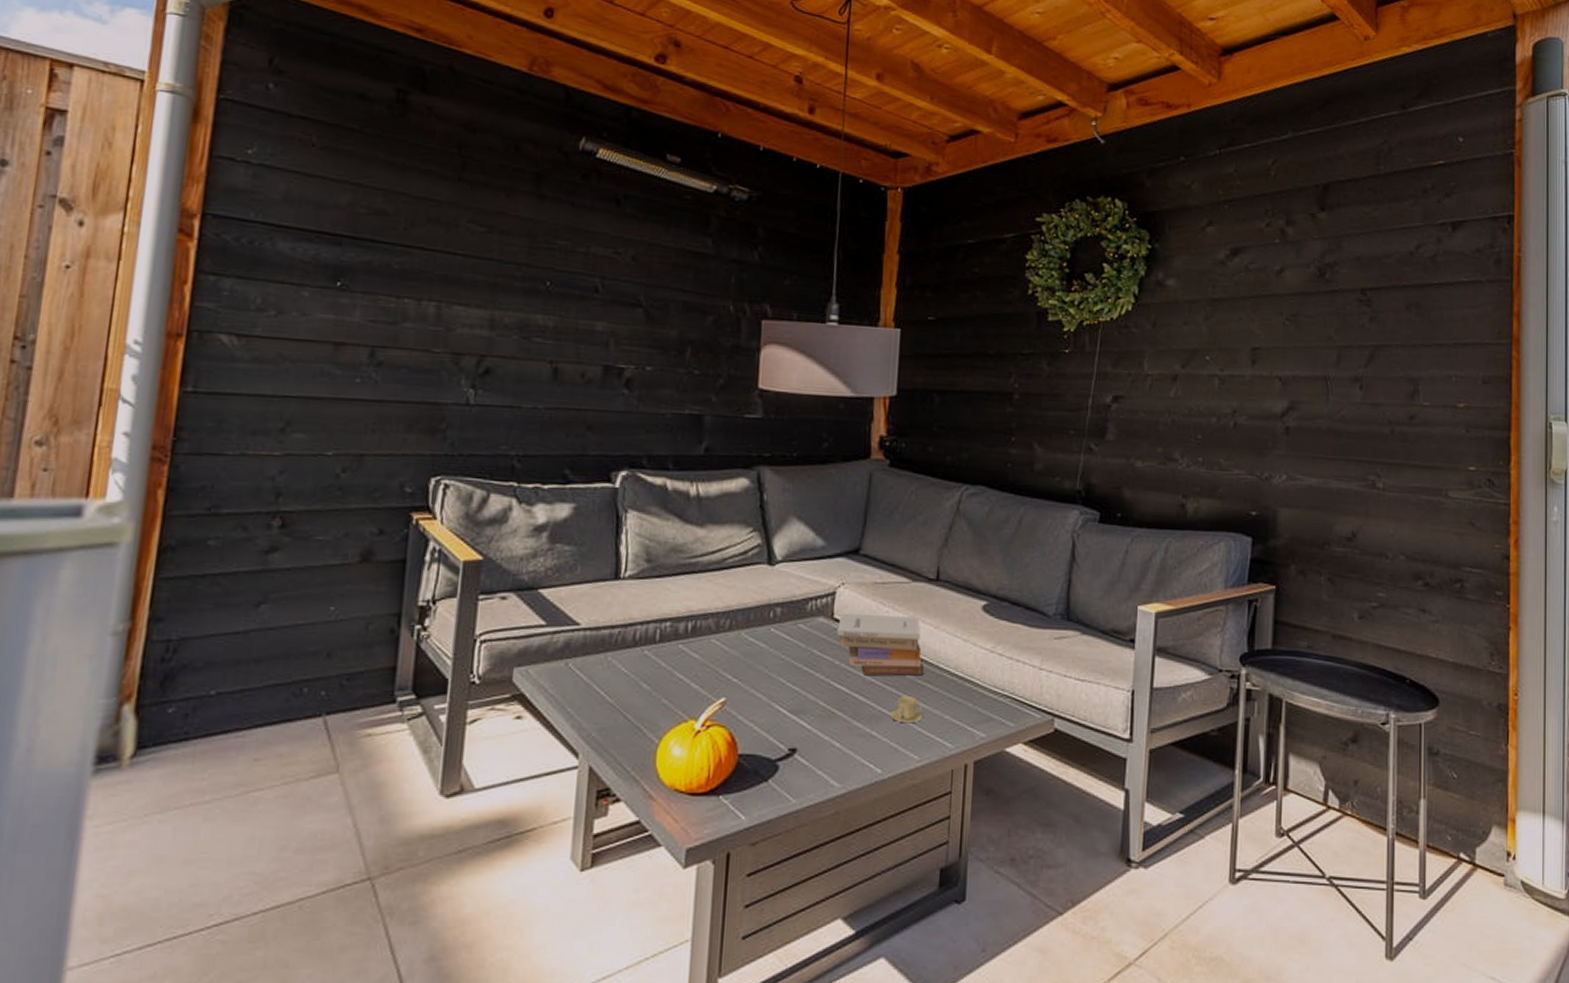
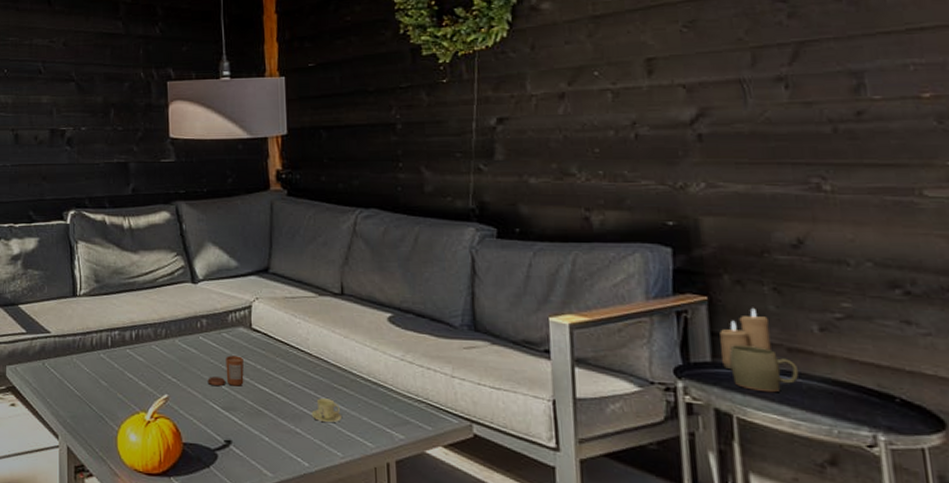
candle: none [775,650,820,687] -> present [207,355,244,387]
books: present [837,613,924,676] -> none [256,324,338,381]
candle: none [1279,597,1321,657] -> present [719,308,771,370]
mug: none [1286,631,1339,677] -> present [729,344,800,393]

